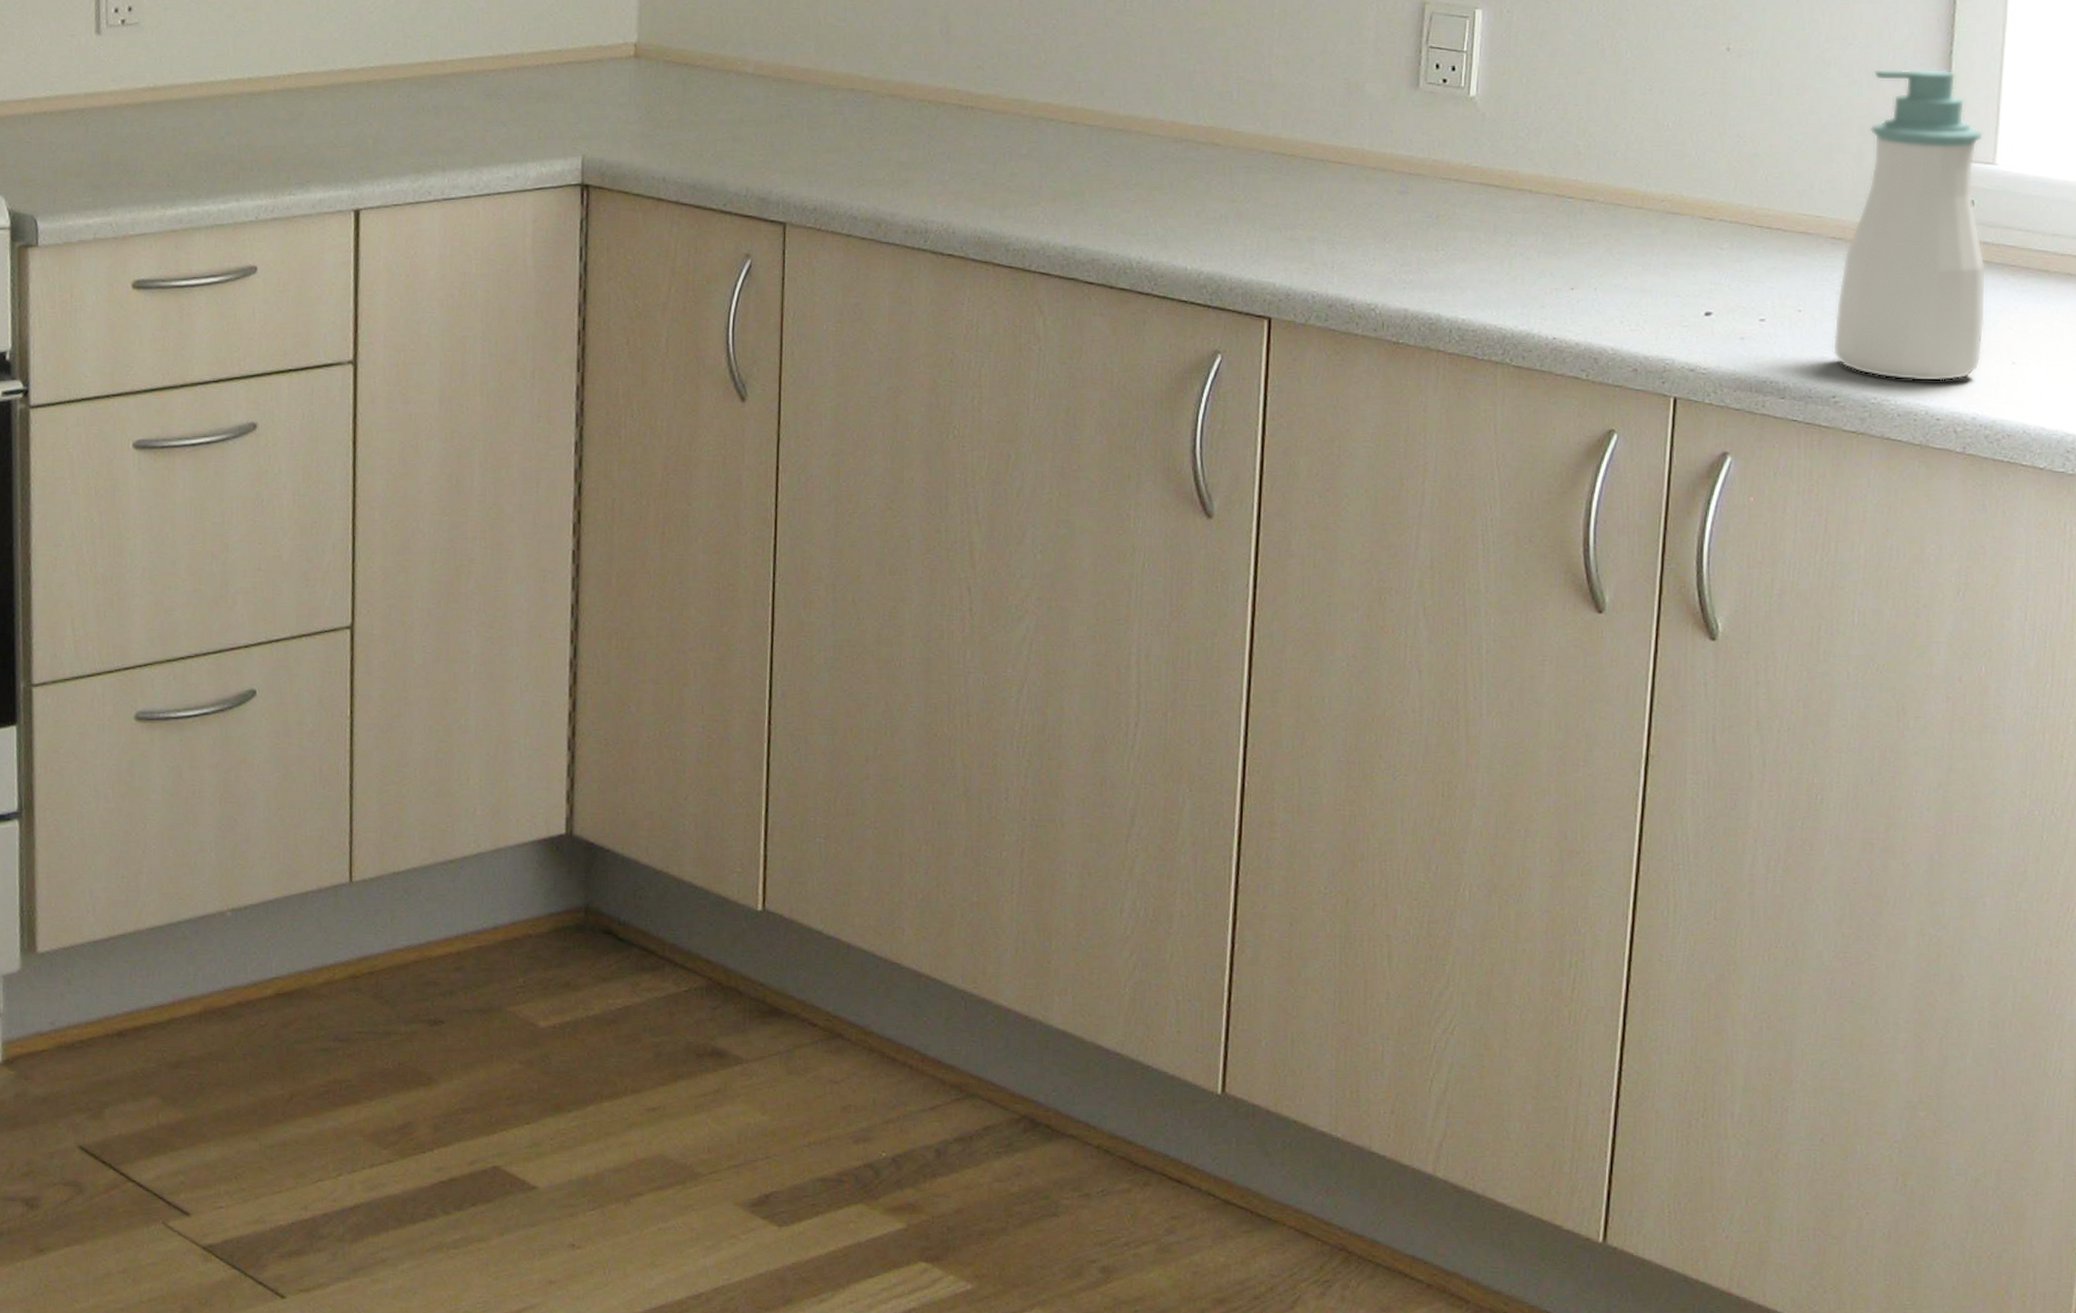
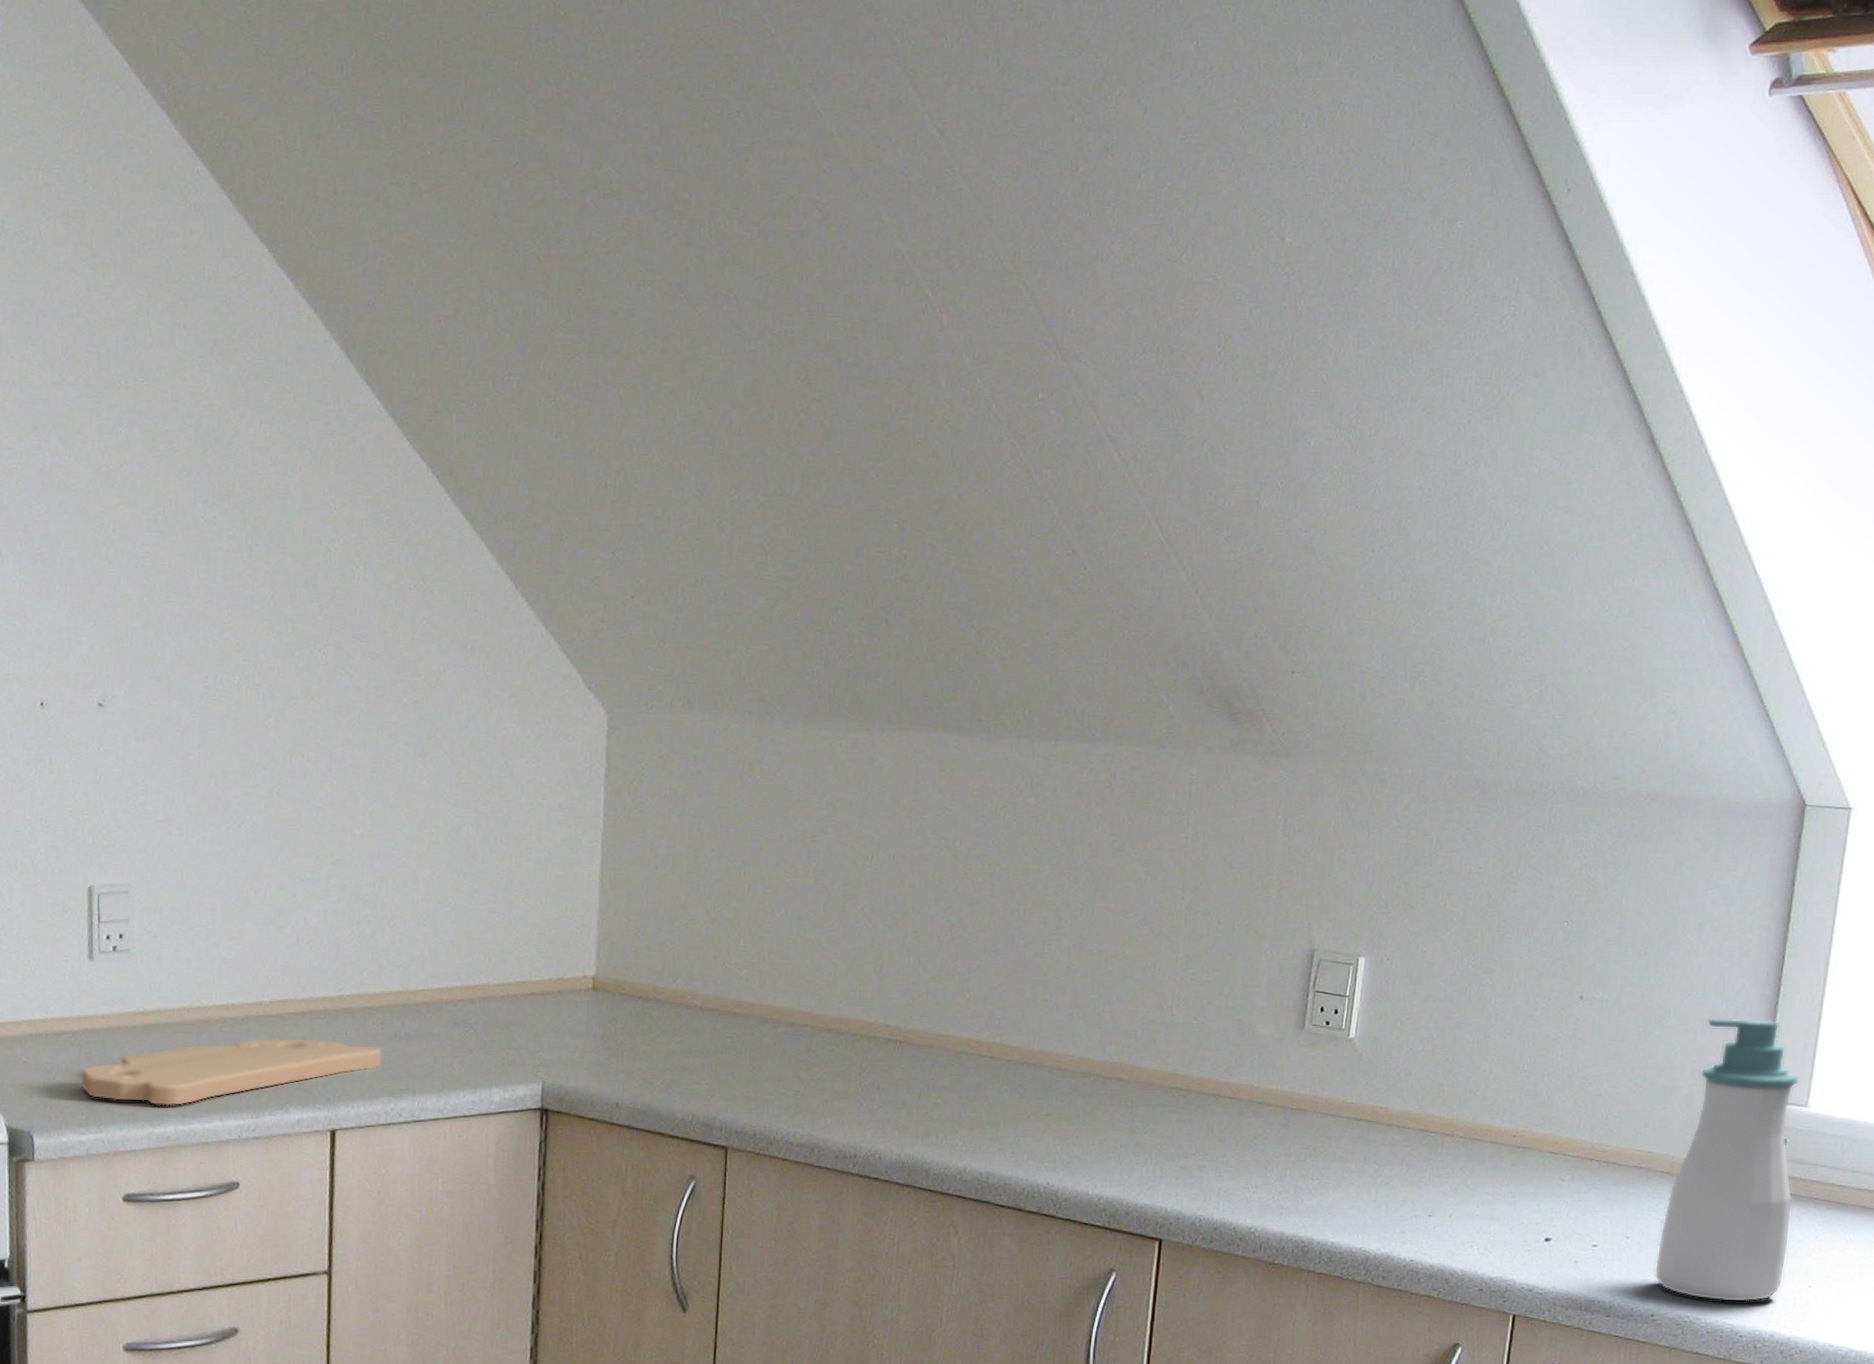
cutting board: none [86,113,410,187] -> present [79,1037,383,1106]

